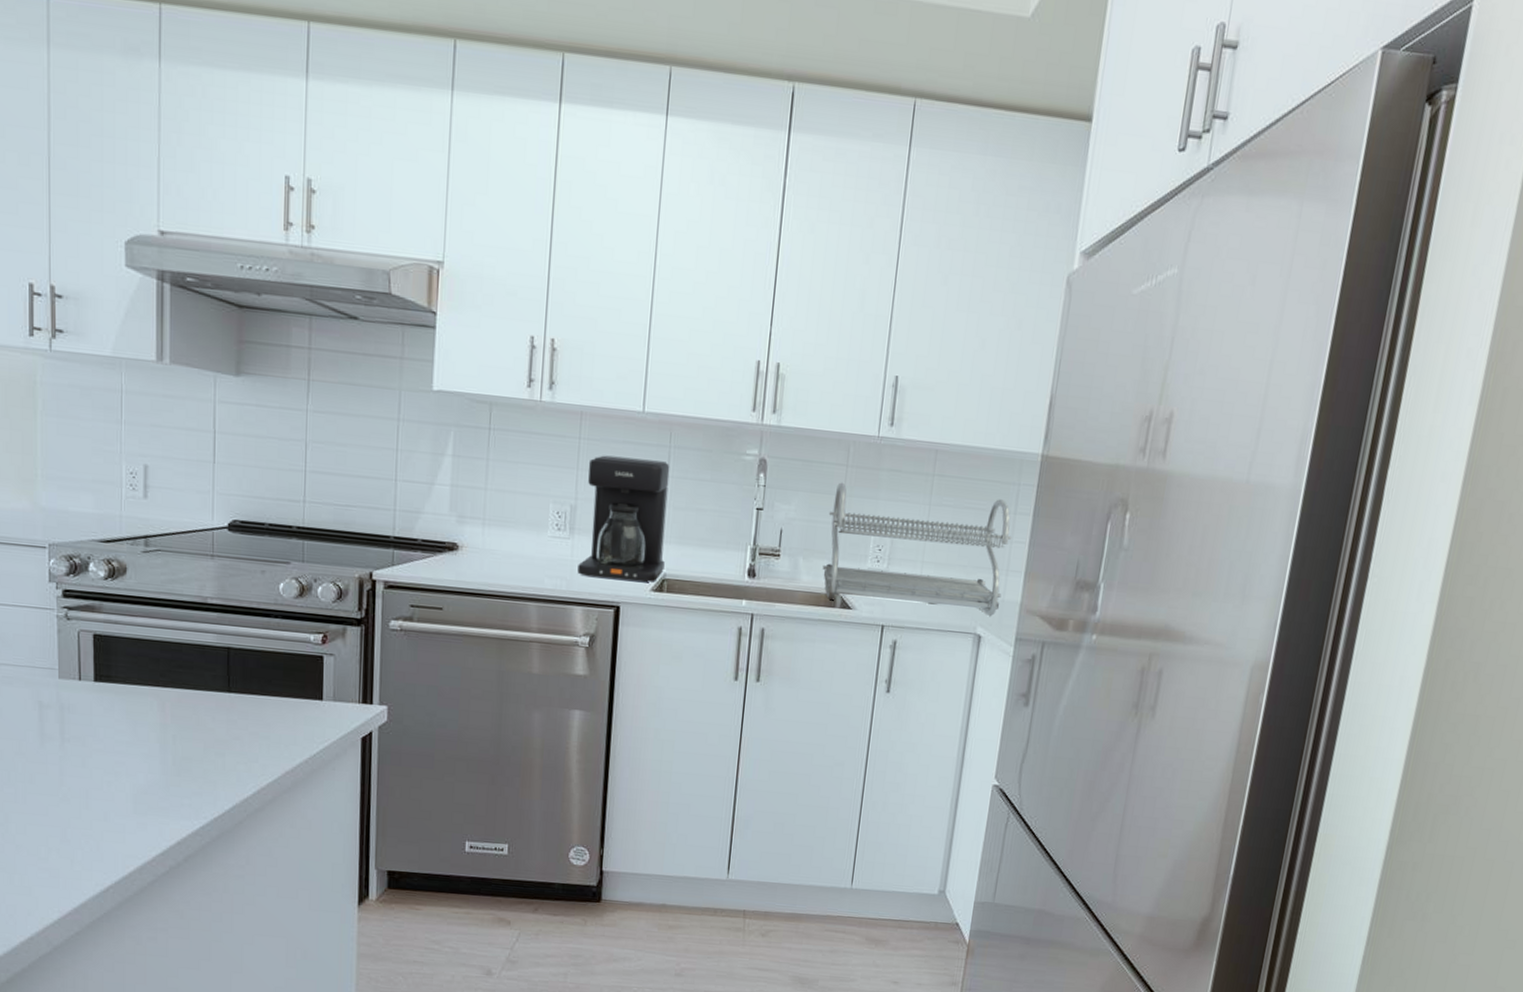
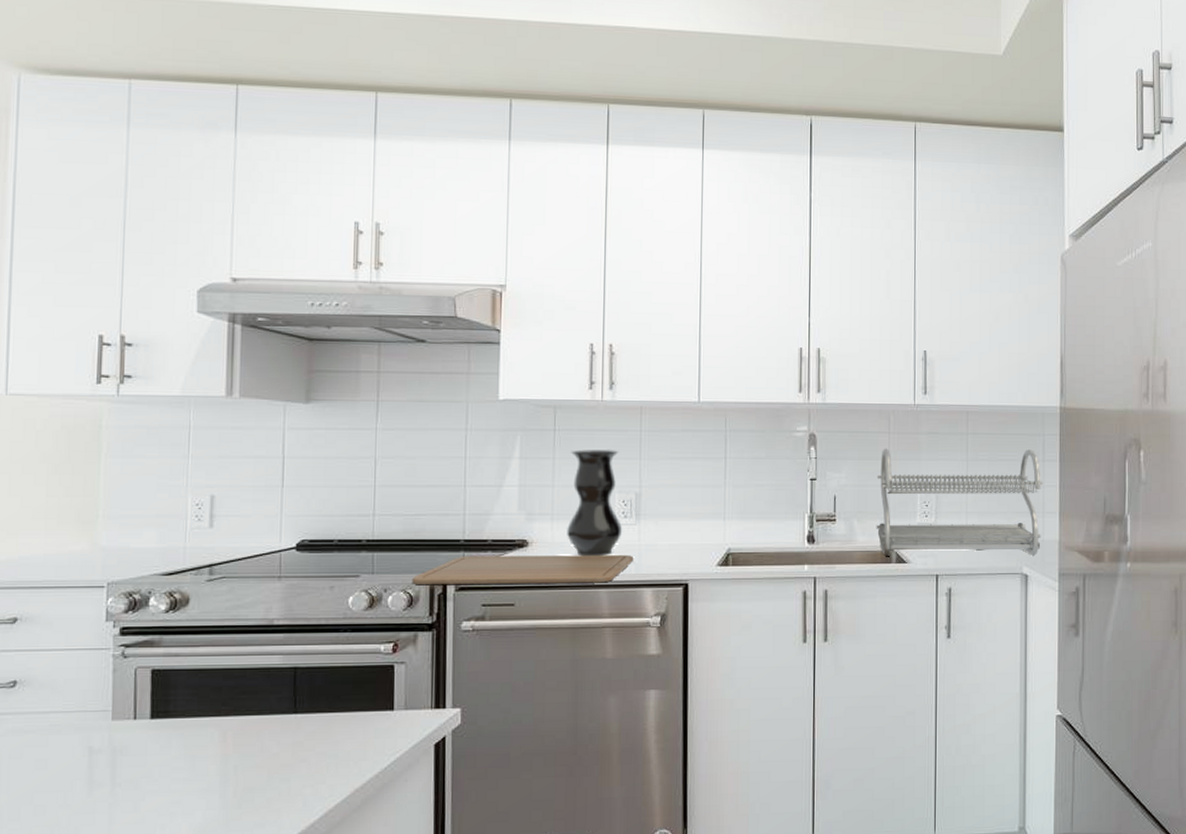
chopping board: none [341,553,565,596] -> present [411,555,633,585]
vase: none [498,452,556,568] -> present [567,450,623,557]
coffee maker: present [577,455,670,582] -> none [645,444,728,558]

